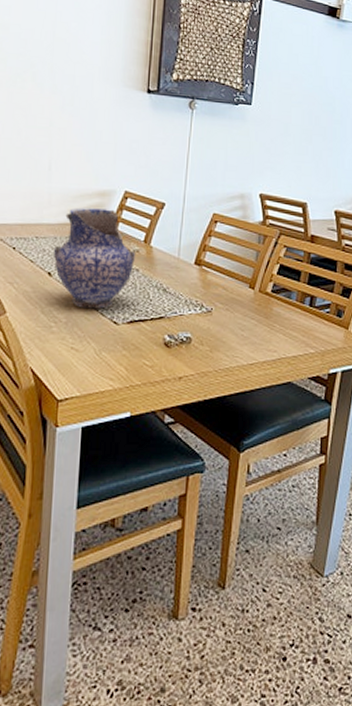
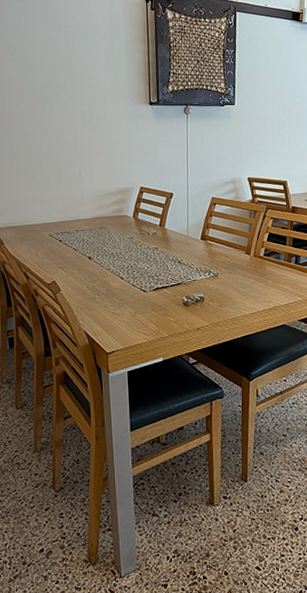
pottery: present [53,208,135,309] -> none [90,203,154,282]

